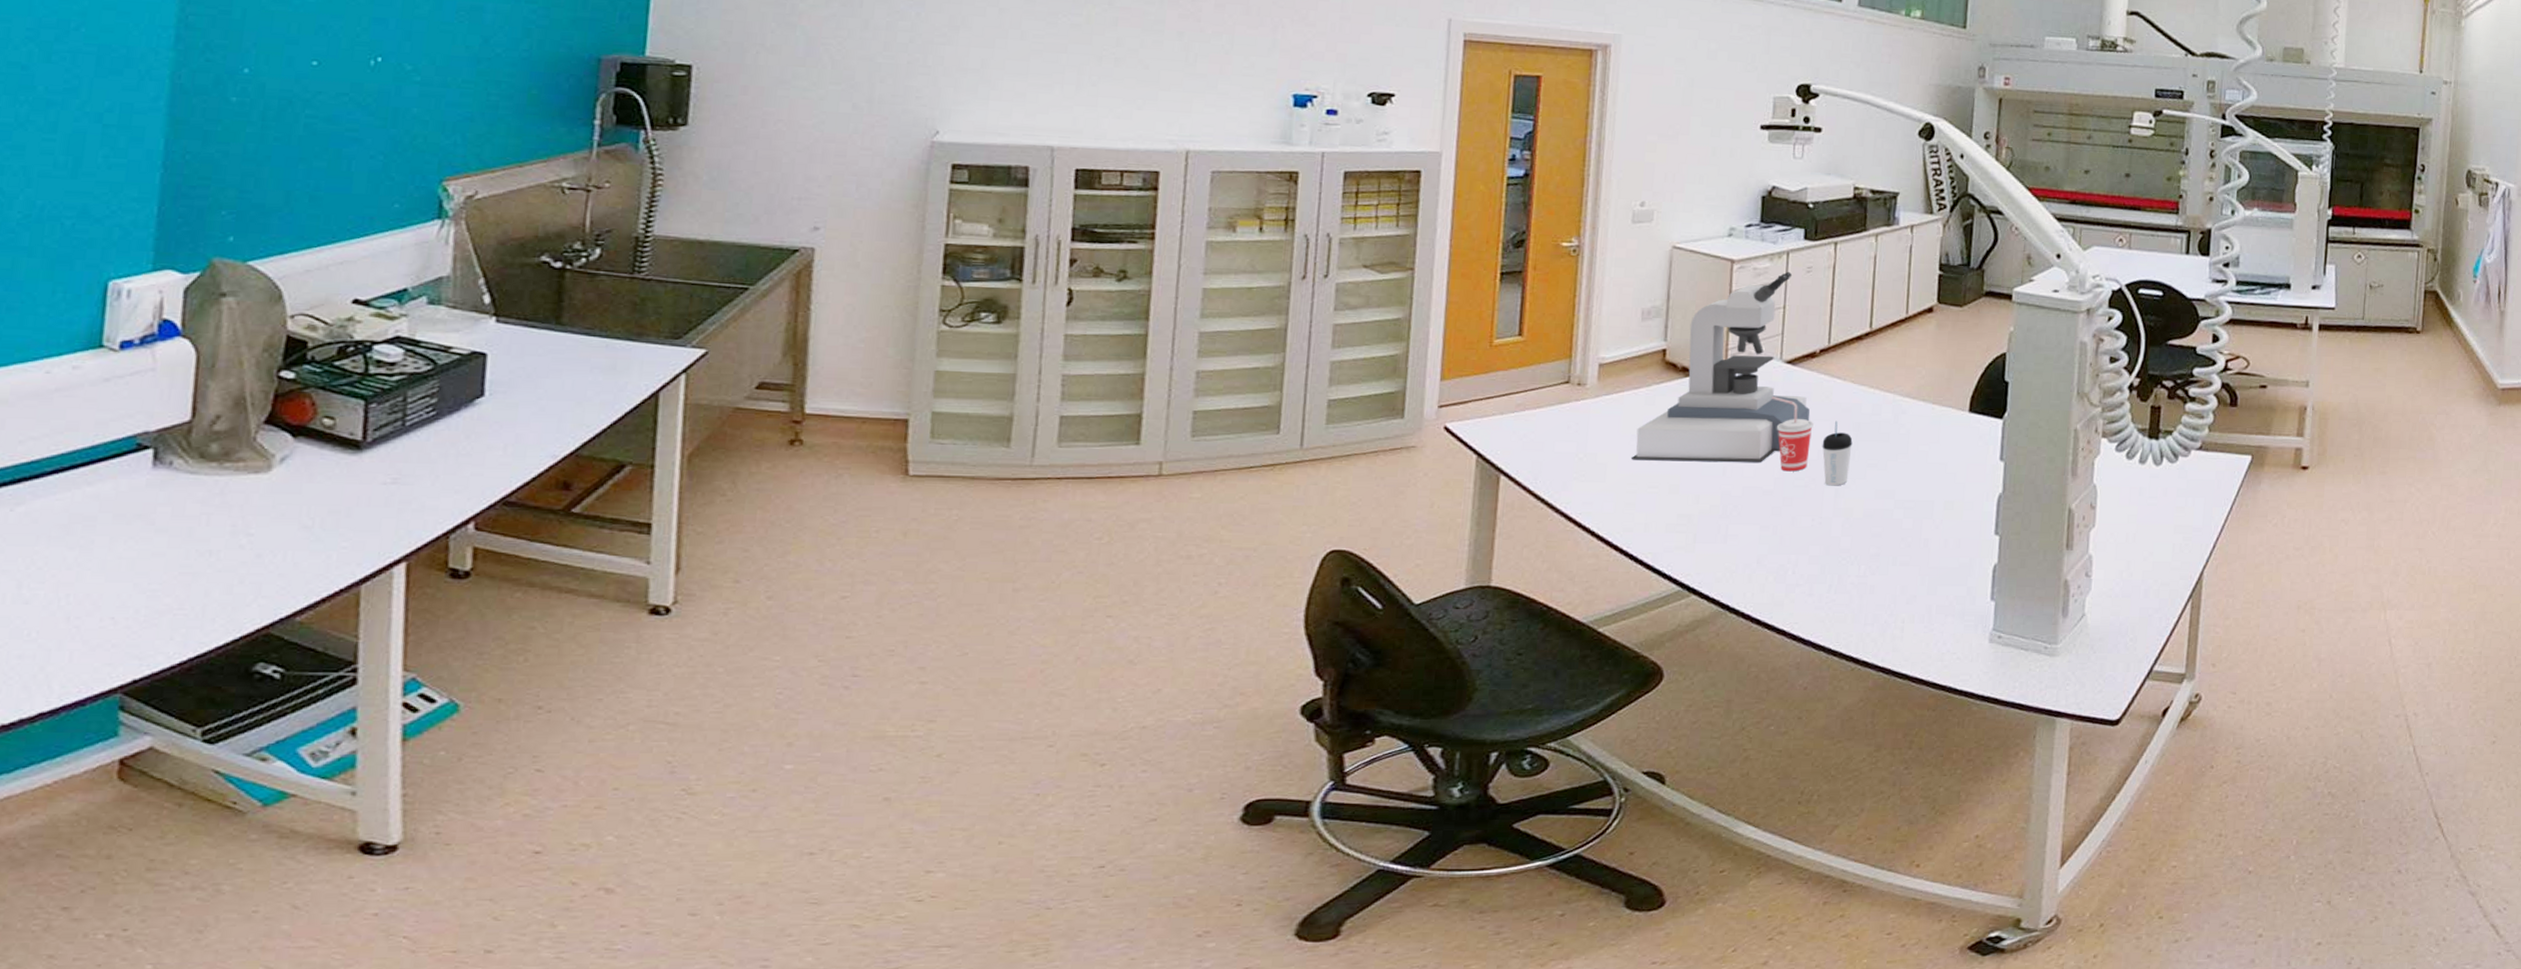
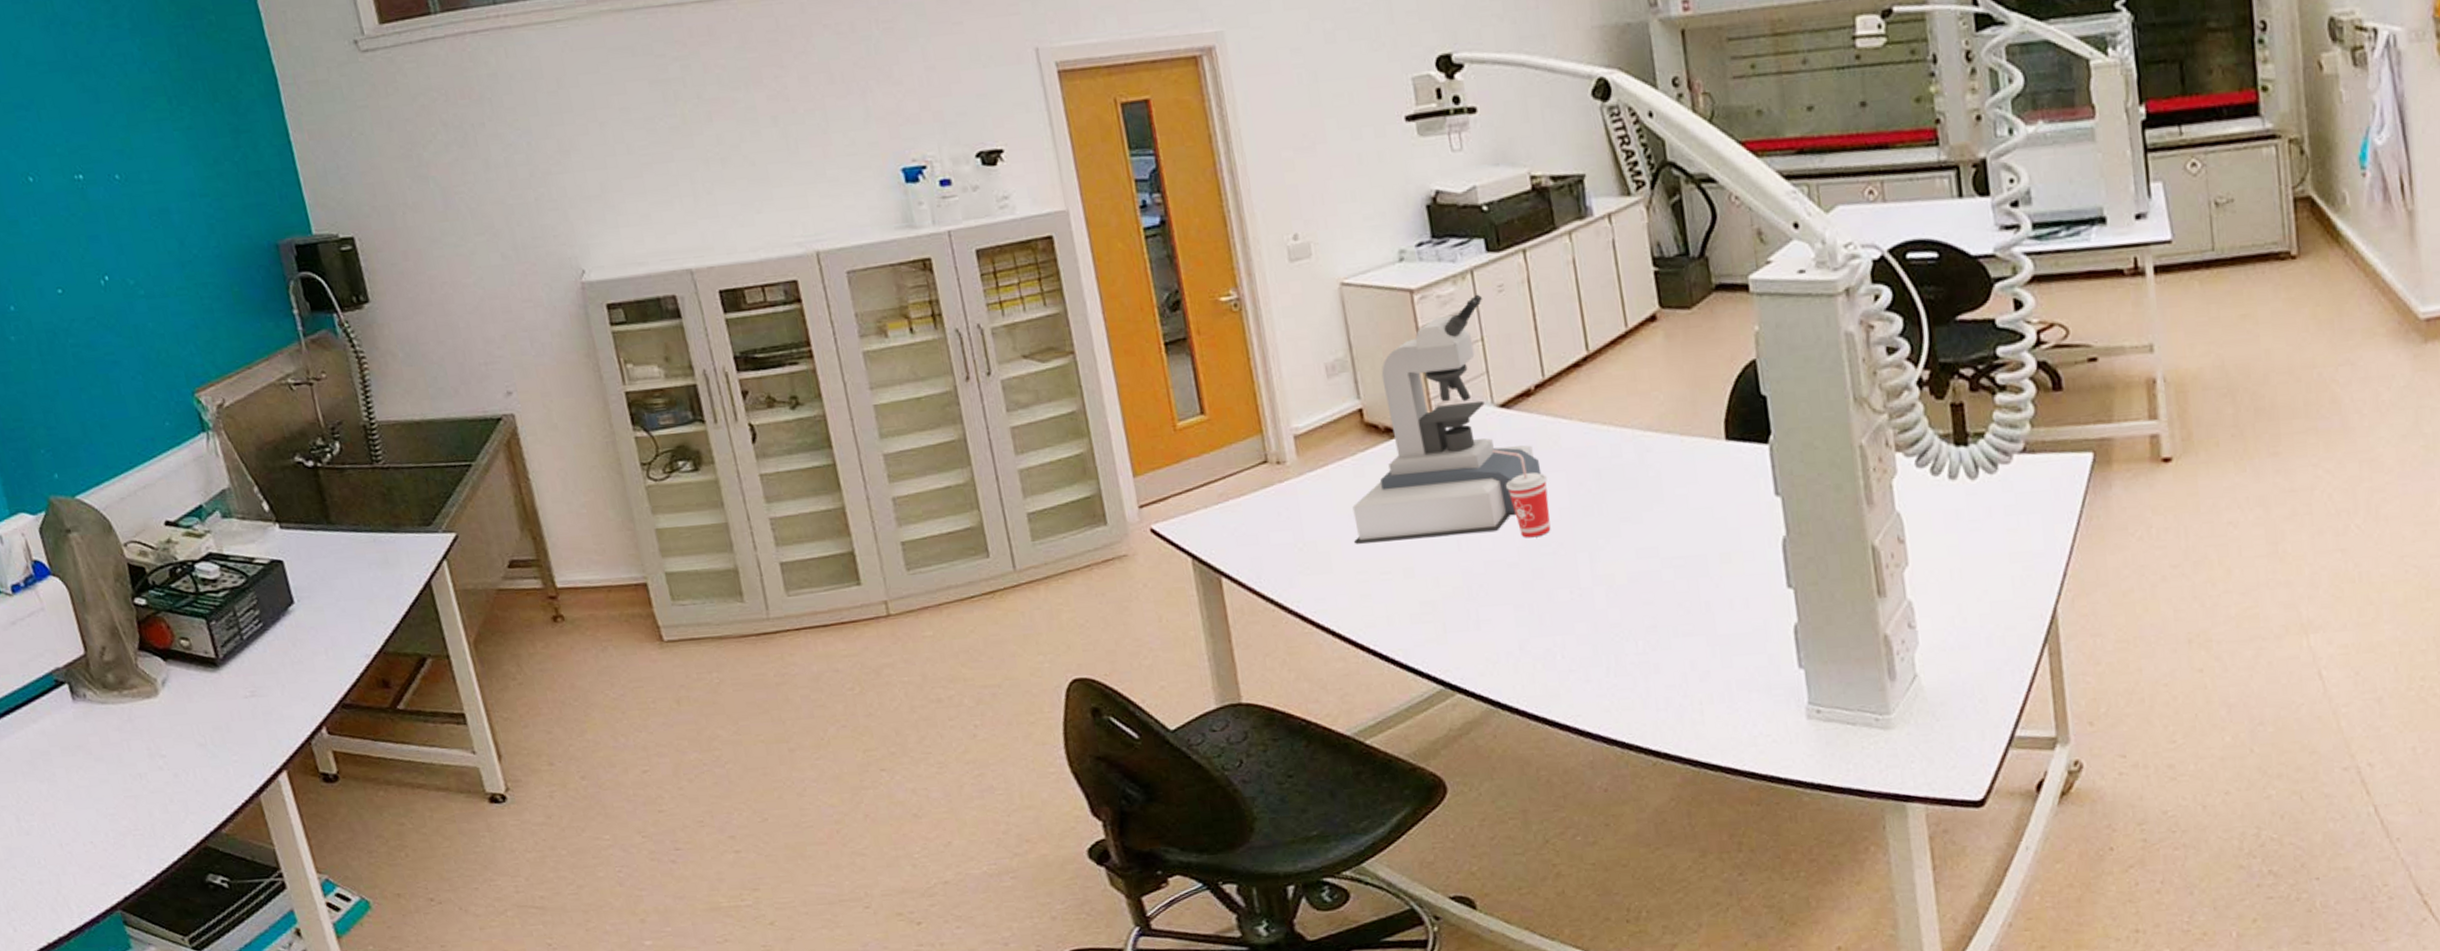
beverage cup: present [1822,420,1853,486] -> none [1561,469,1601,550]

